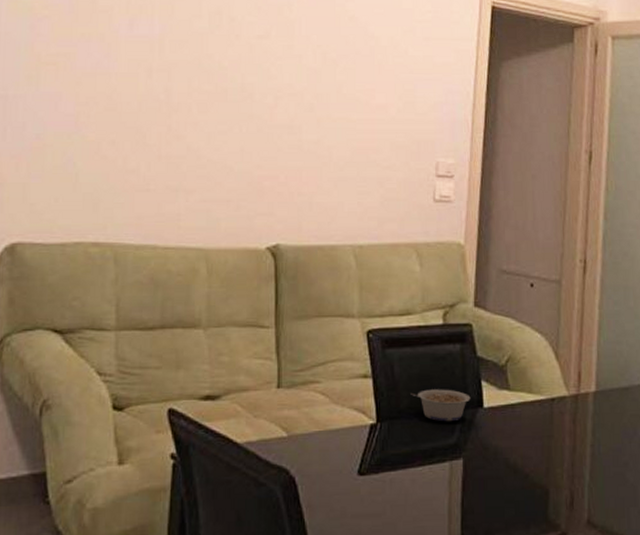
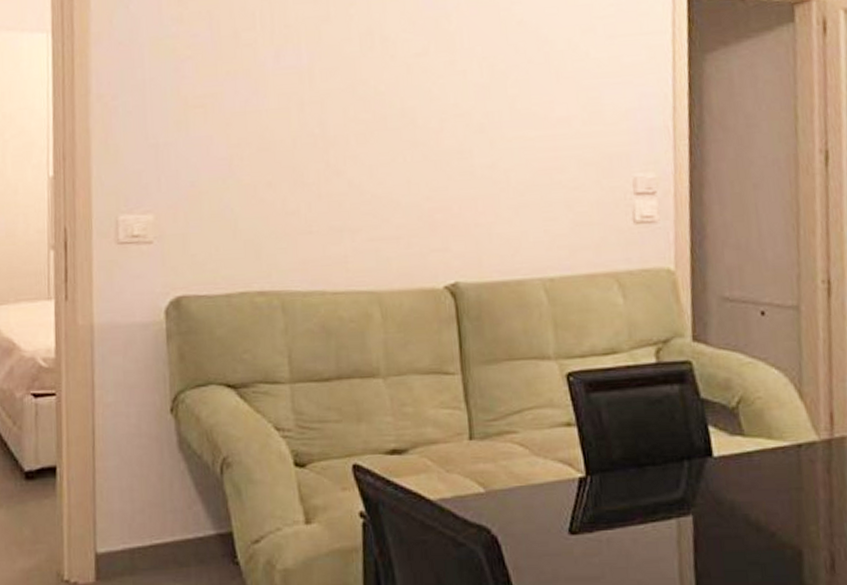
legume: present [410,389,471,422] -> none [623,436,697,474]

